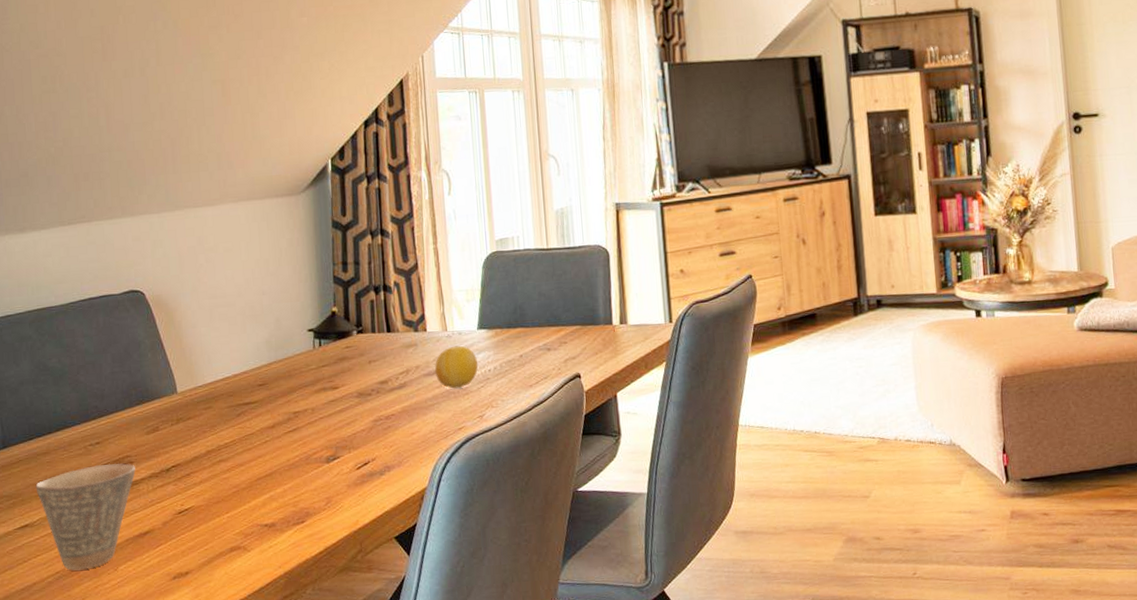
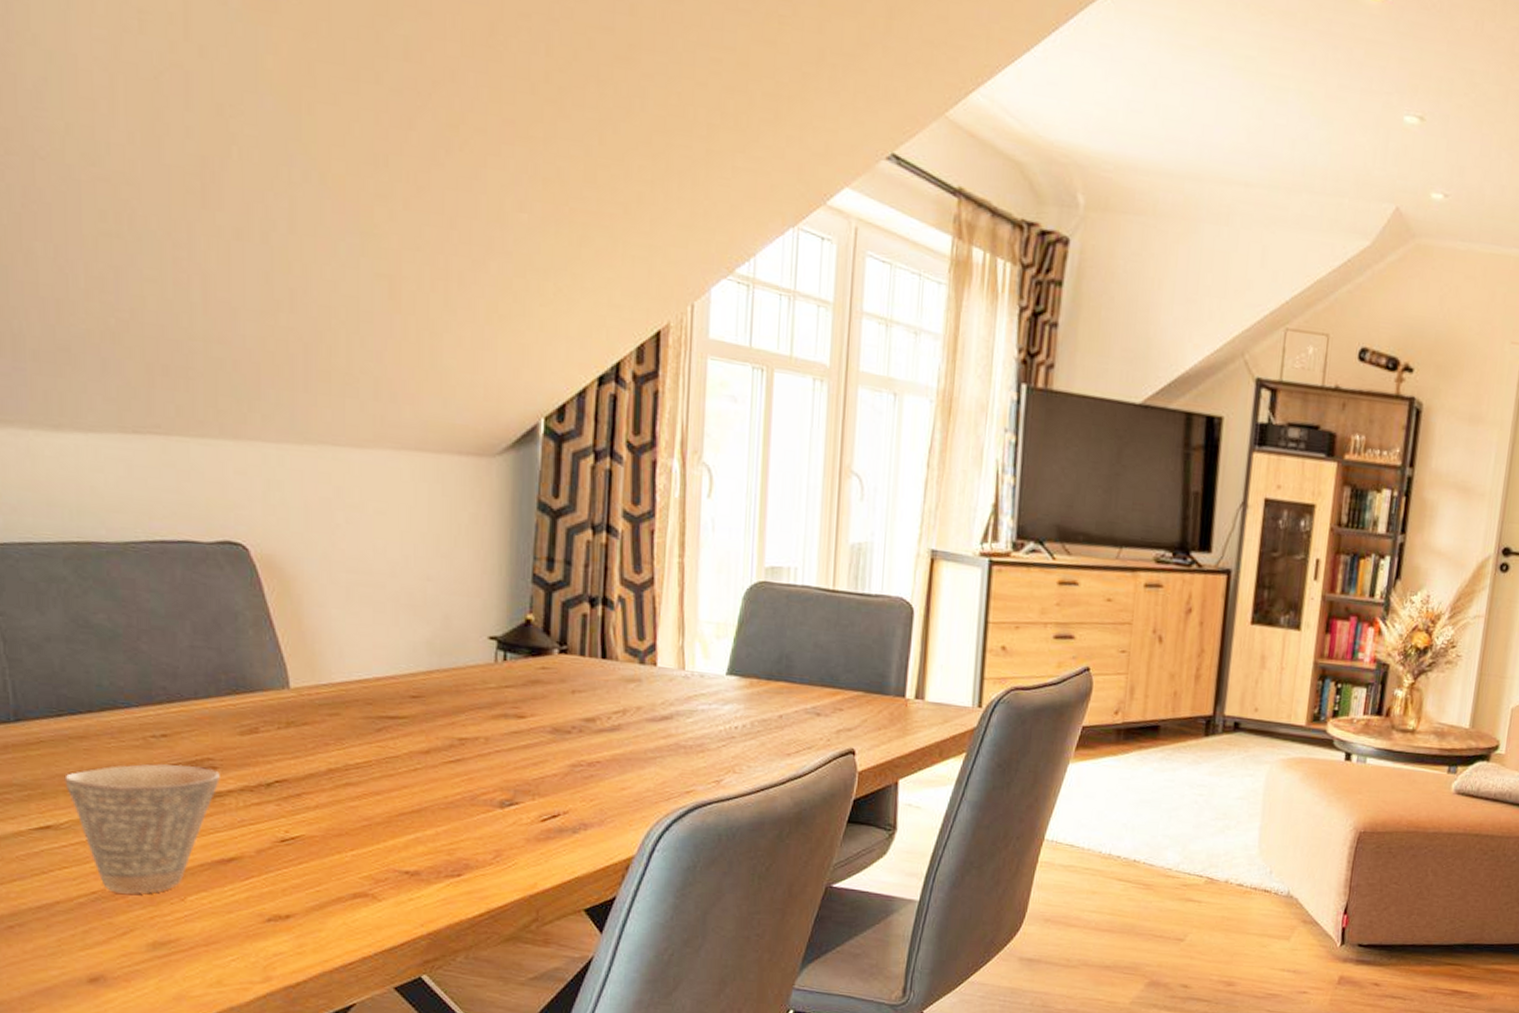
fruit: present [435,345,478,389] -> none [663,690,721,743]

